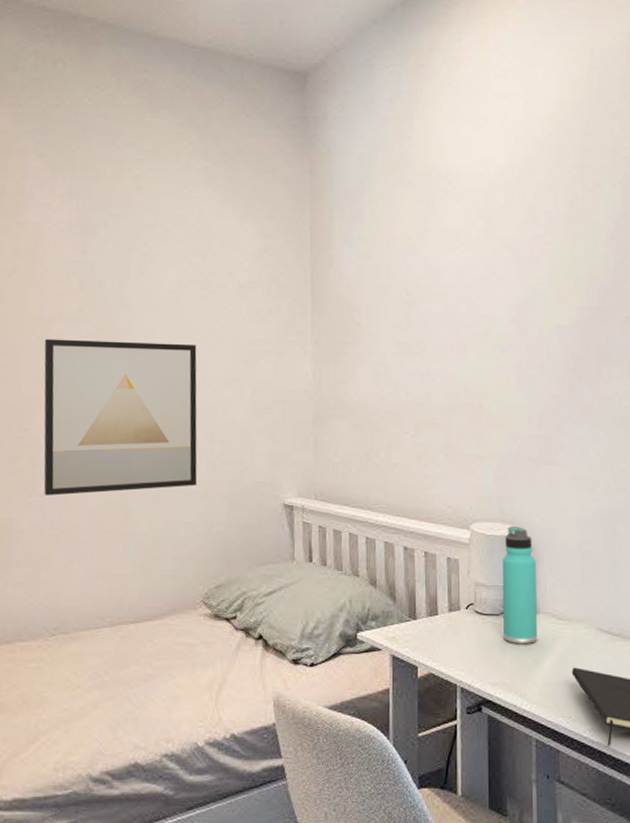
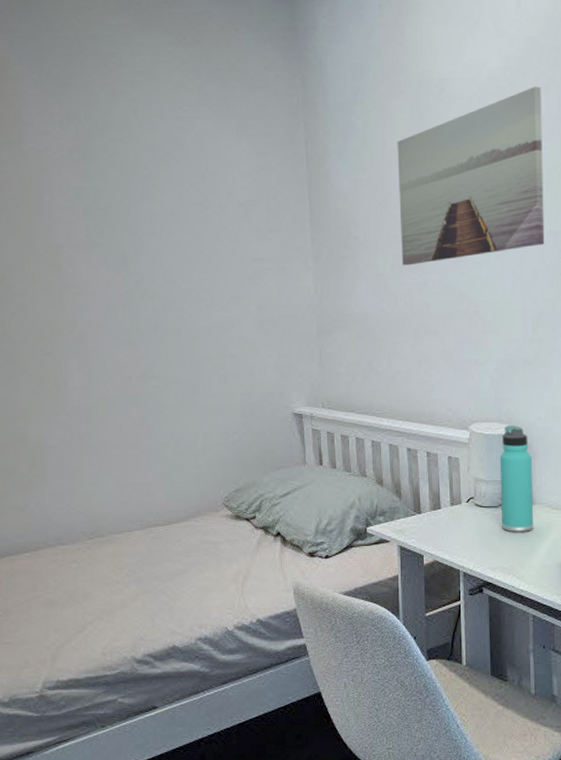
wall art: present [43,339,198,496] -> none [57,264,212,413]
wall art: none [403,184,551,355] -> present [397,86,545,266]

